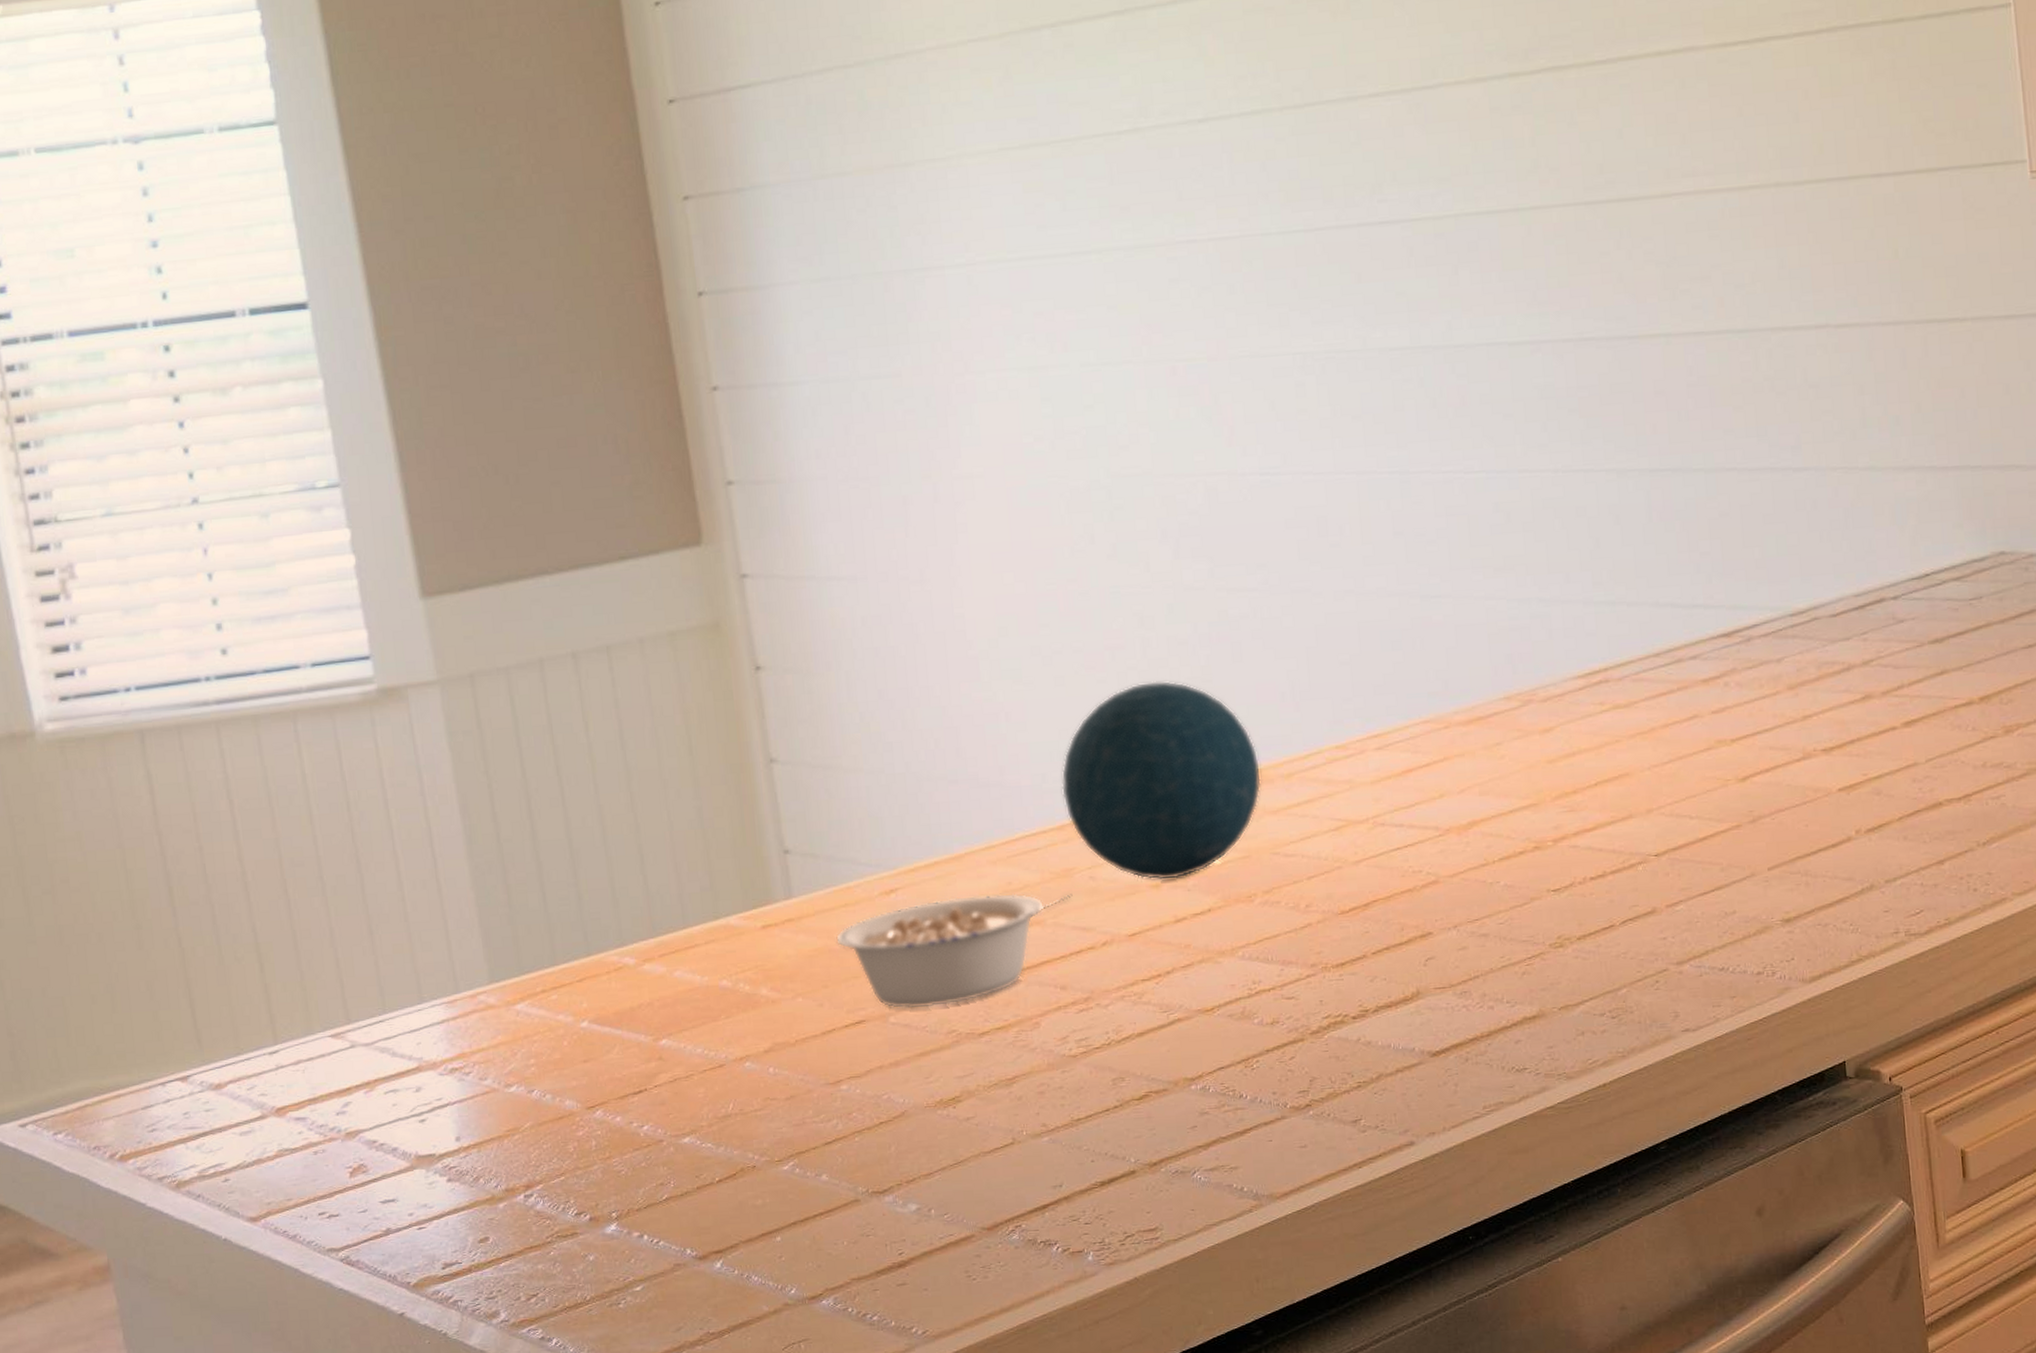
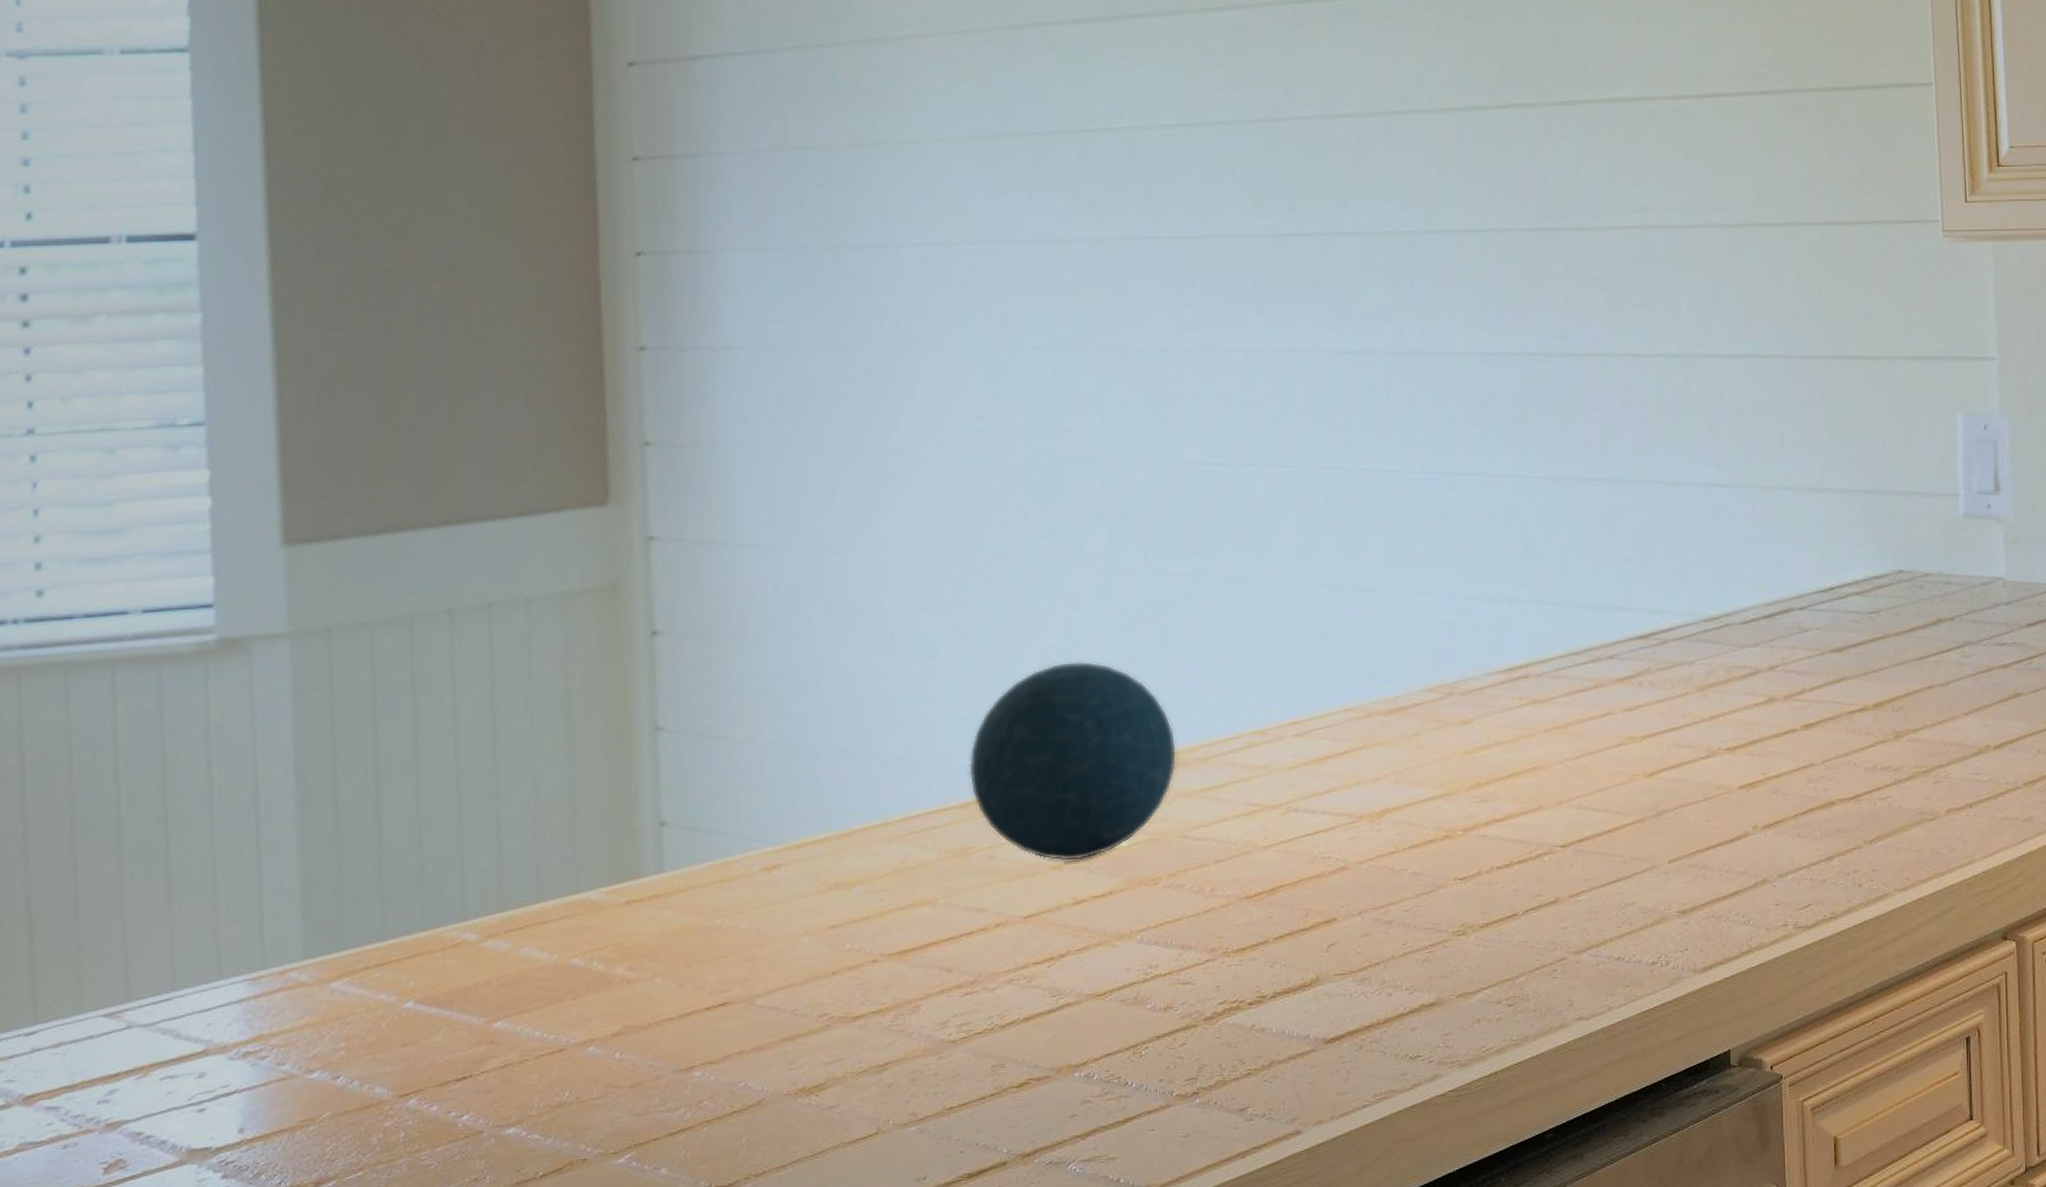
legume: present [835,893,1073,1009] -> none [706,871,969,991]

